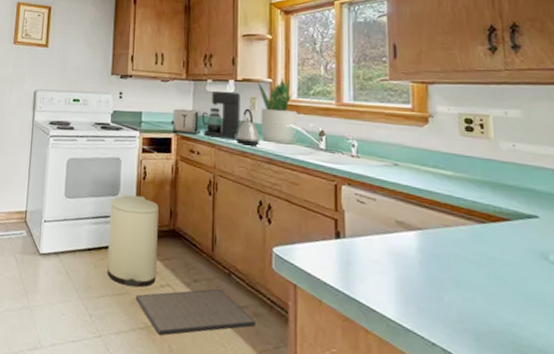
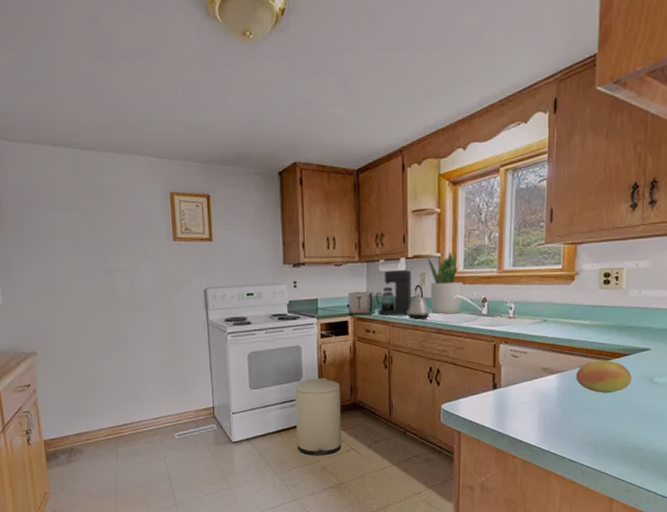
doormat: present [135,288,255,336] -> none [324,445,427,489]
fruit: none [441,221,518,267] -> present [576,360,632,393]

